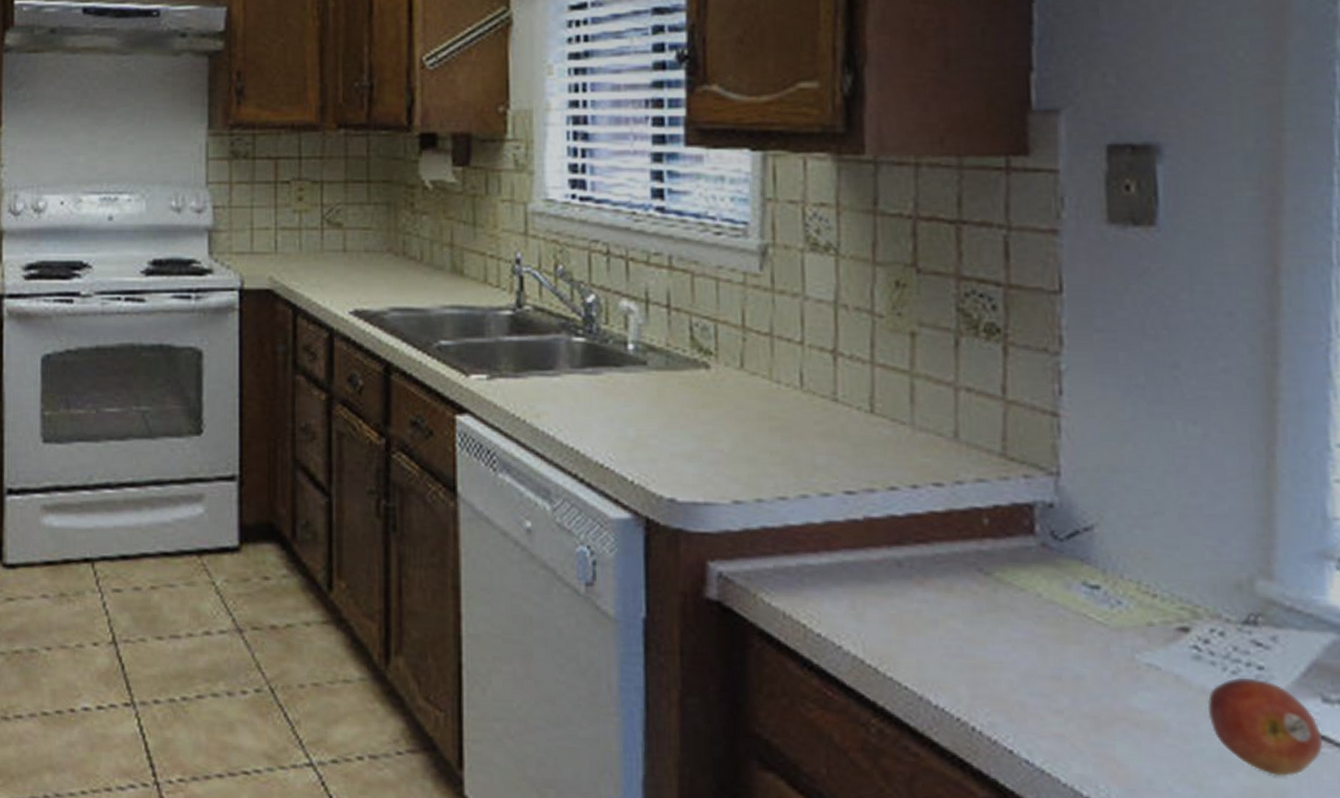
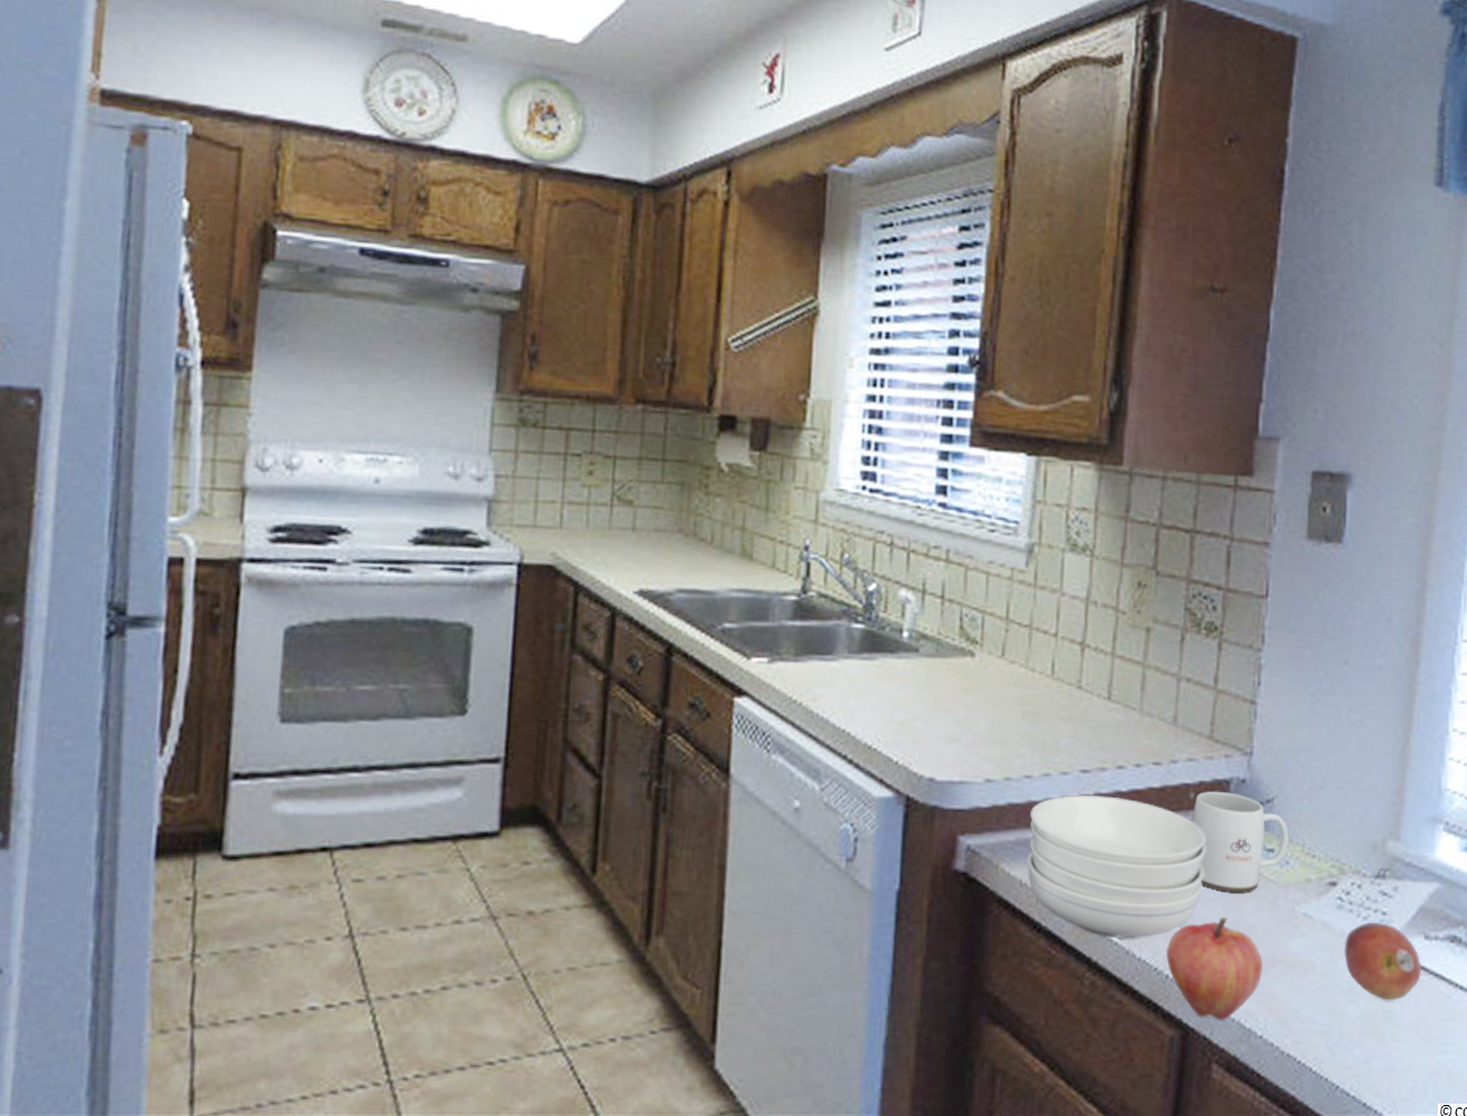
bowl: none [788,519,1010,684] -> present [1027,795,1207,939]
fruit: none [969,662,1098,786] -> present [1166,916,1262,1021]
mug: none [987,516,1119,636] -> present [1191,791,1289,893]

